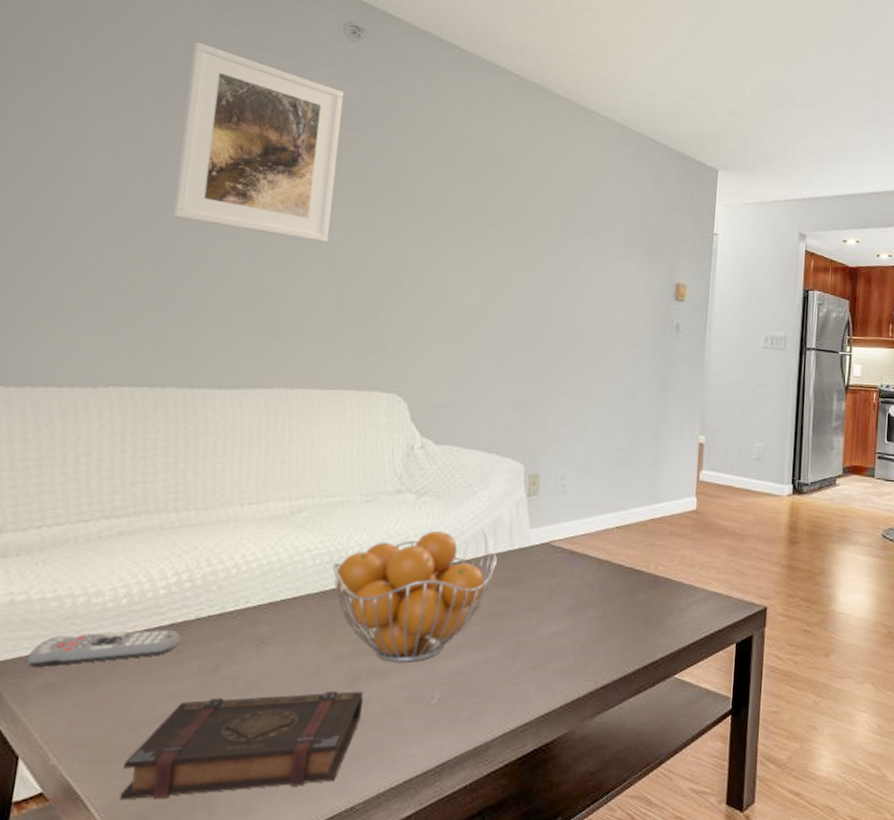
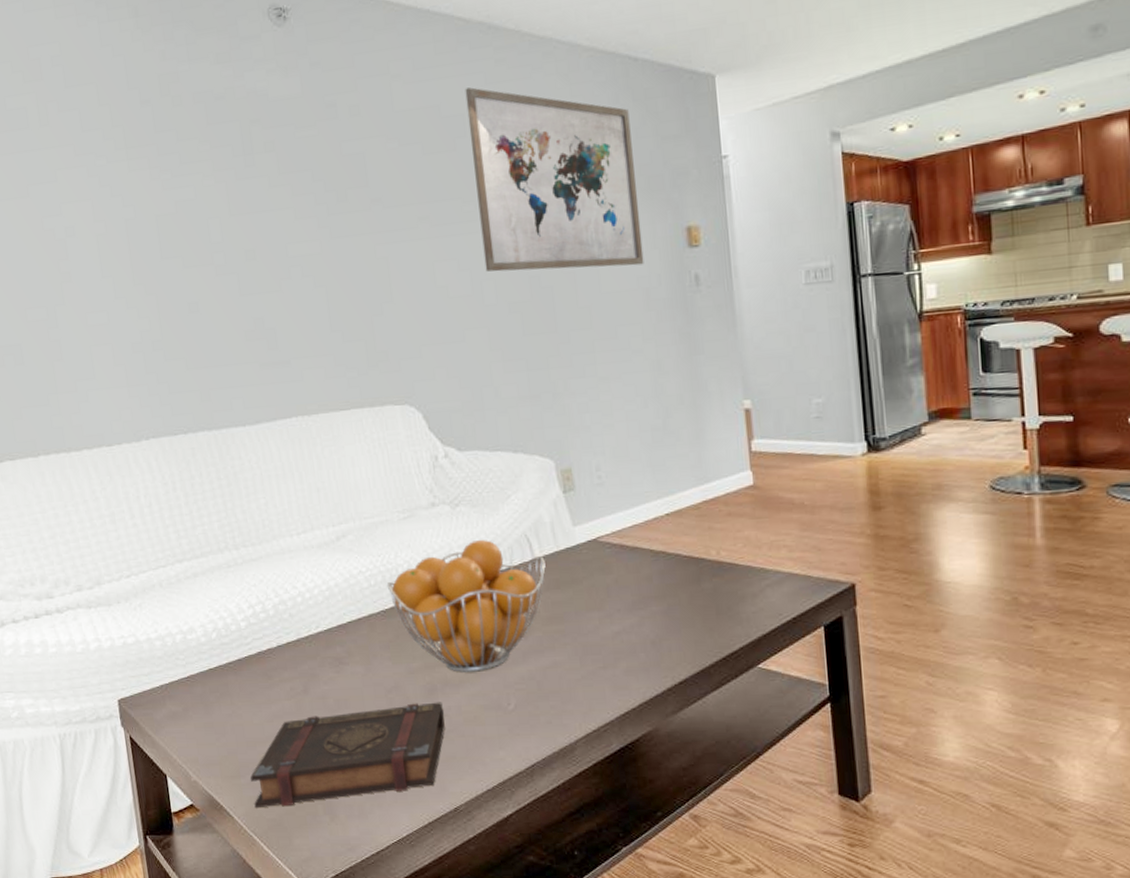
remote control: present [27,629,181,667] -> none [150,657,269,698]
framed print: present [172,42,343,242] -> none [132,69,307,262]
wall art: none [496,132,645,308] -> present [465,87,644,272]

